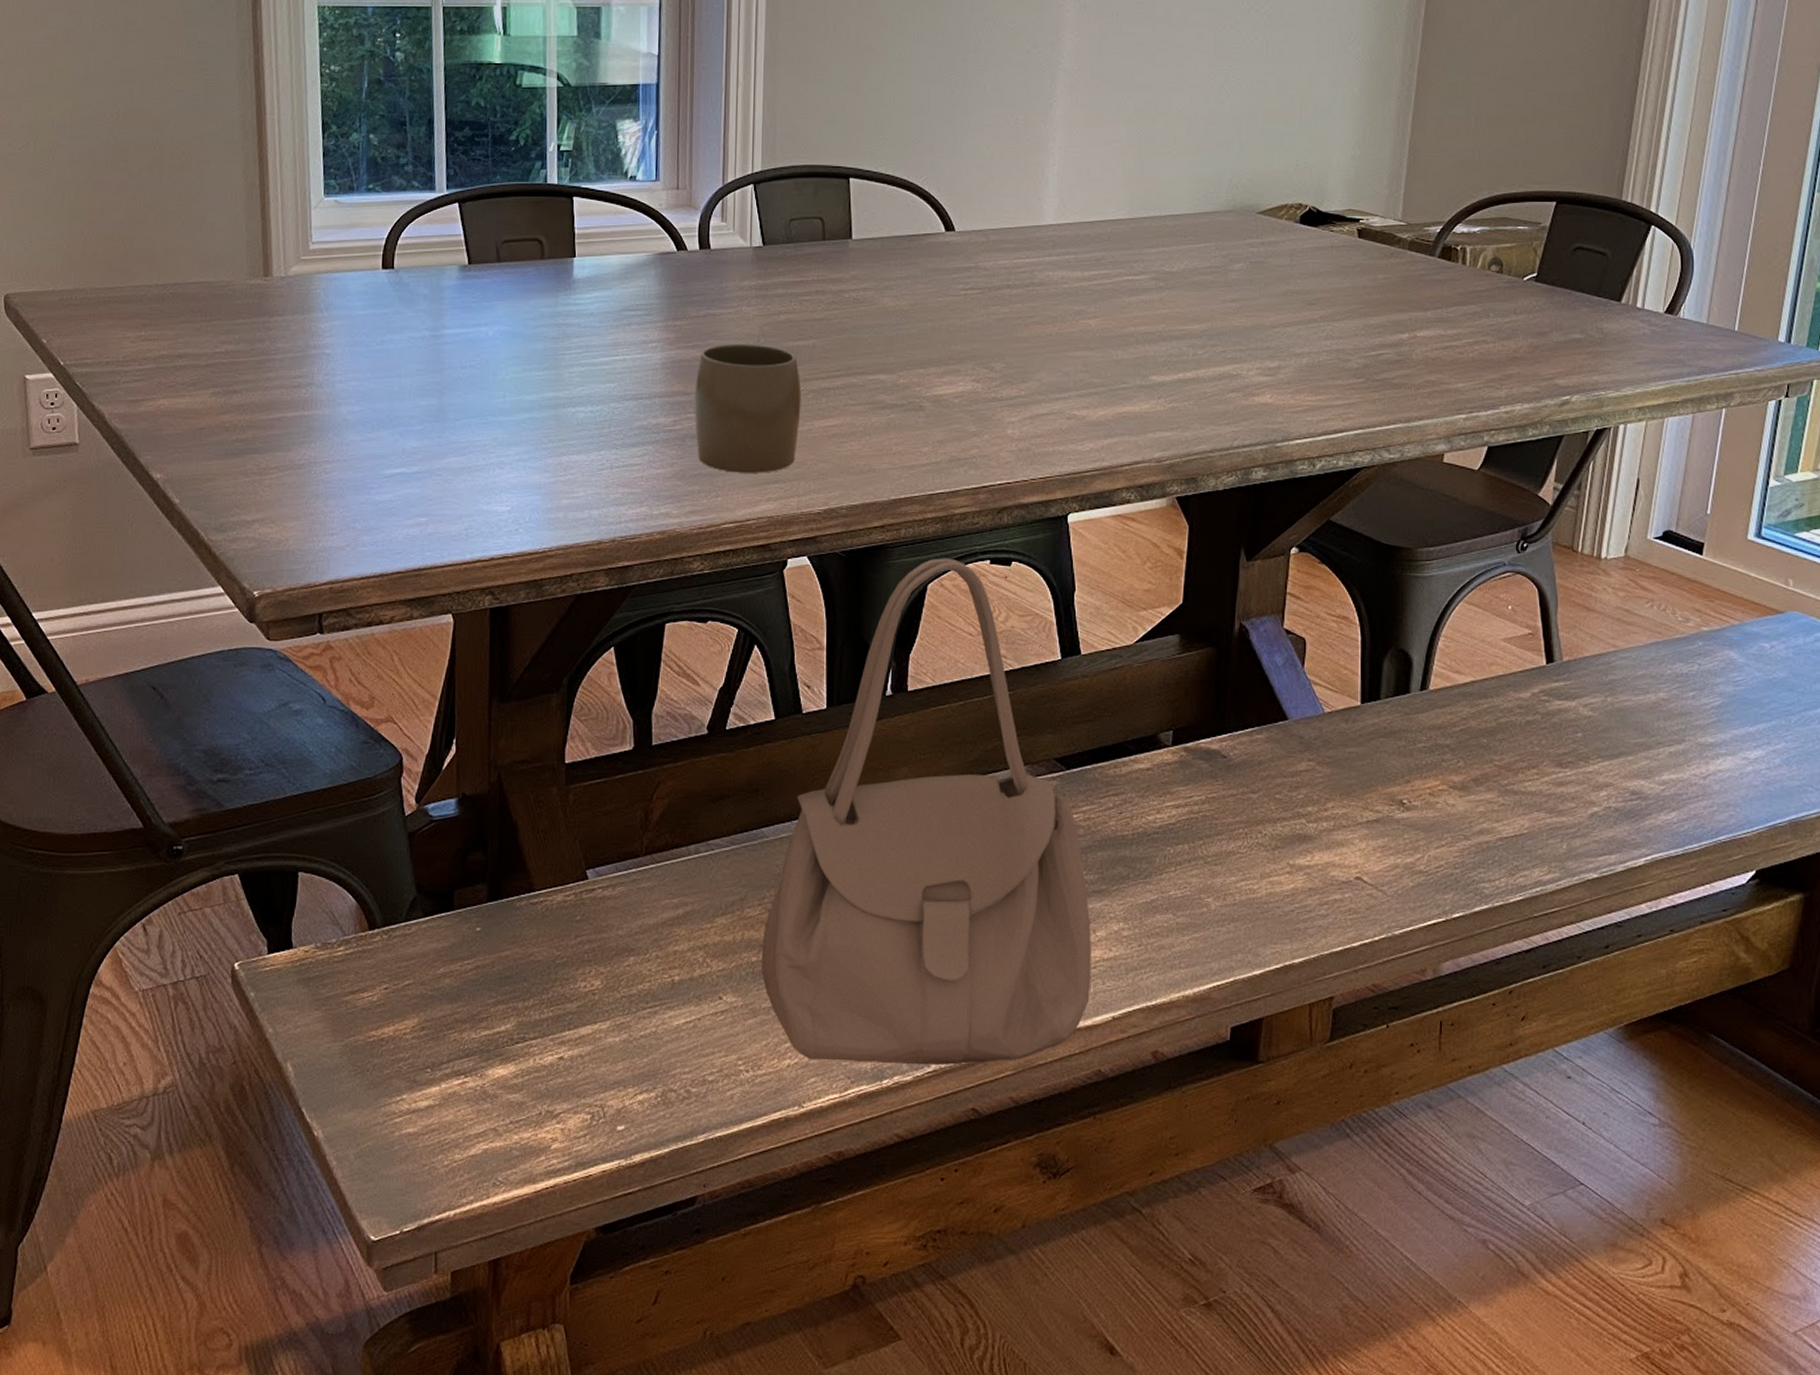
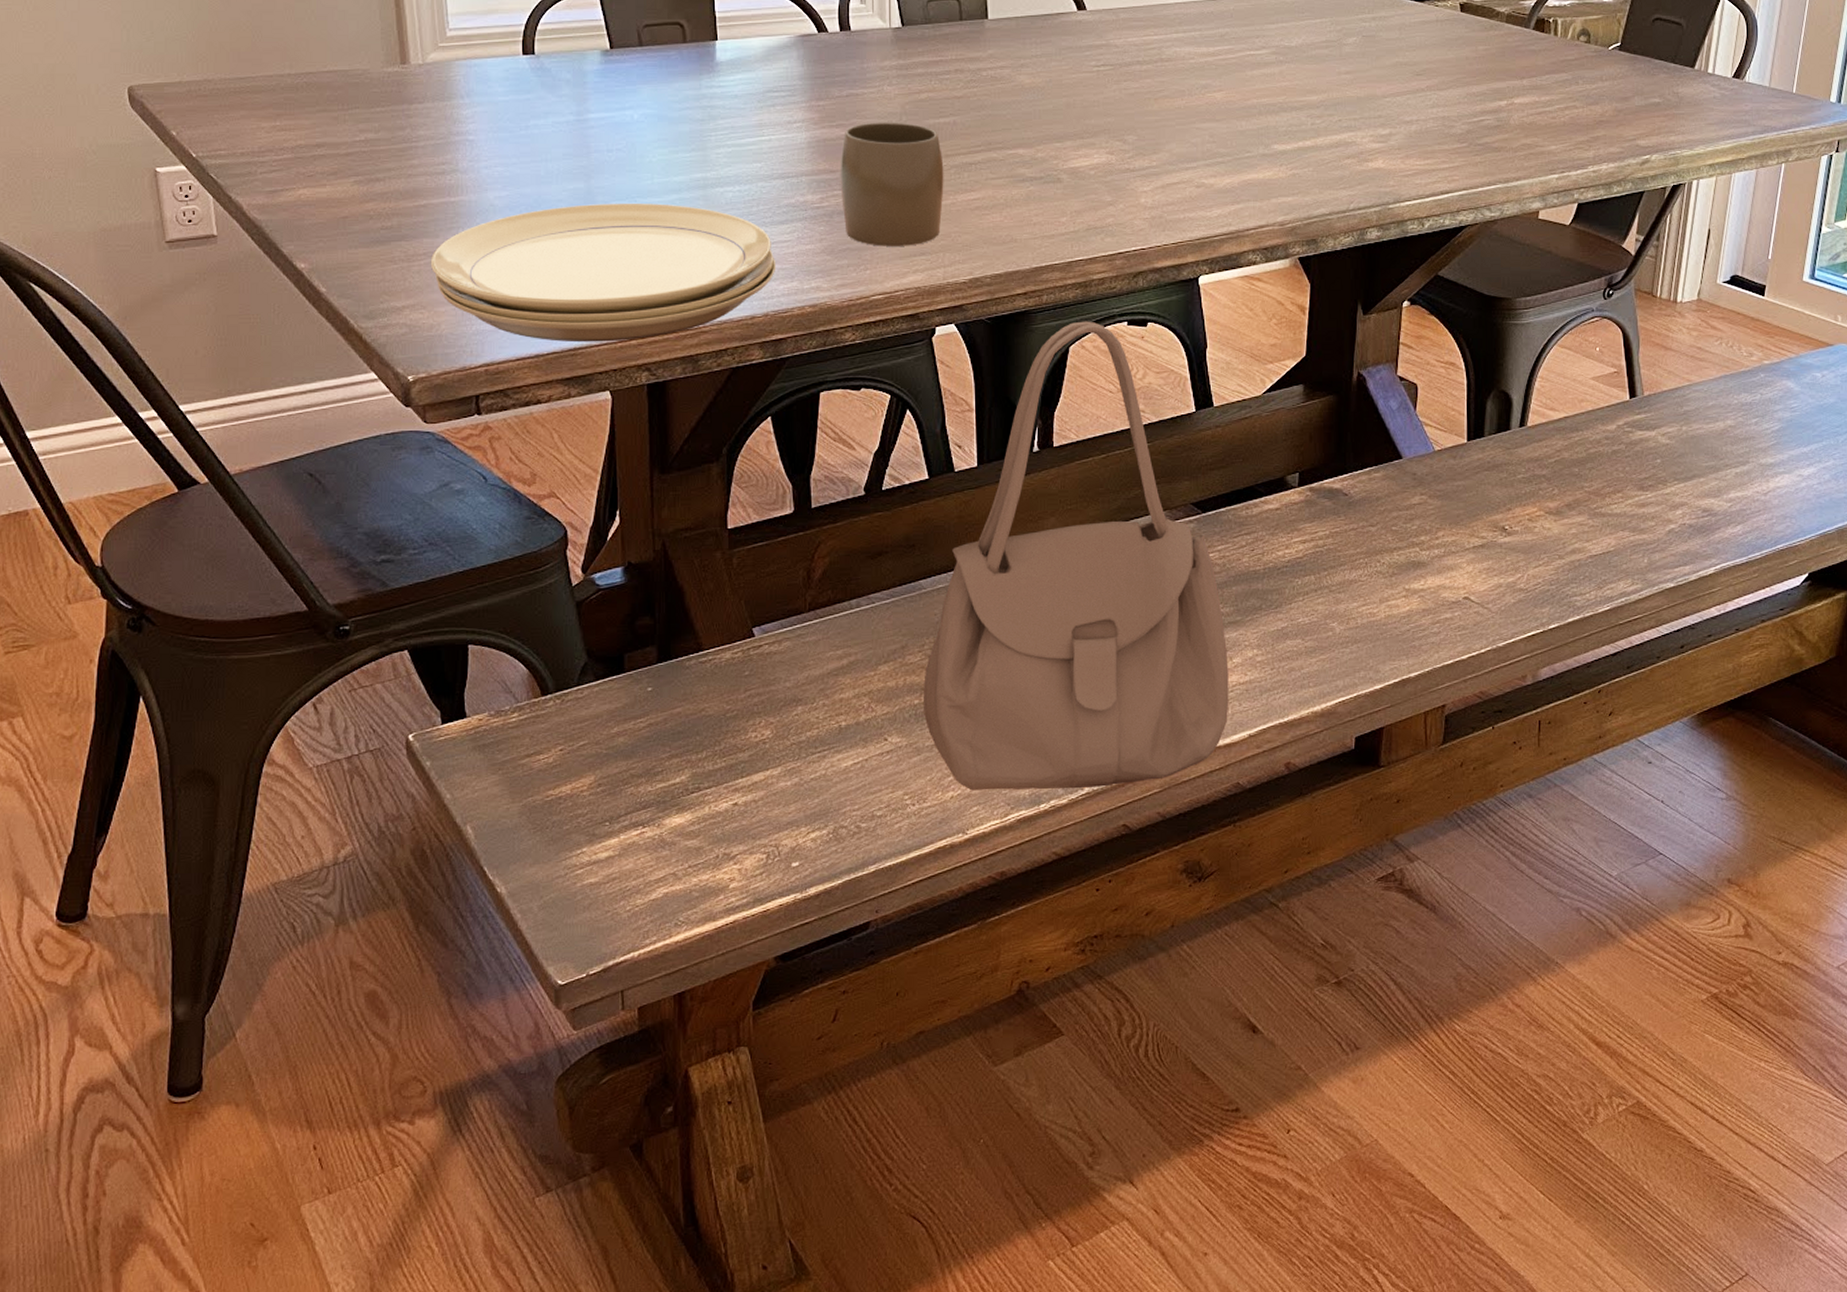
plate: none [281,420,626,563] -> present [430,202,777,343]

